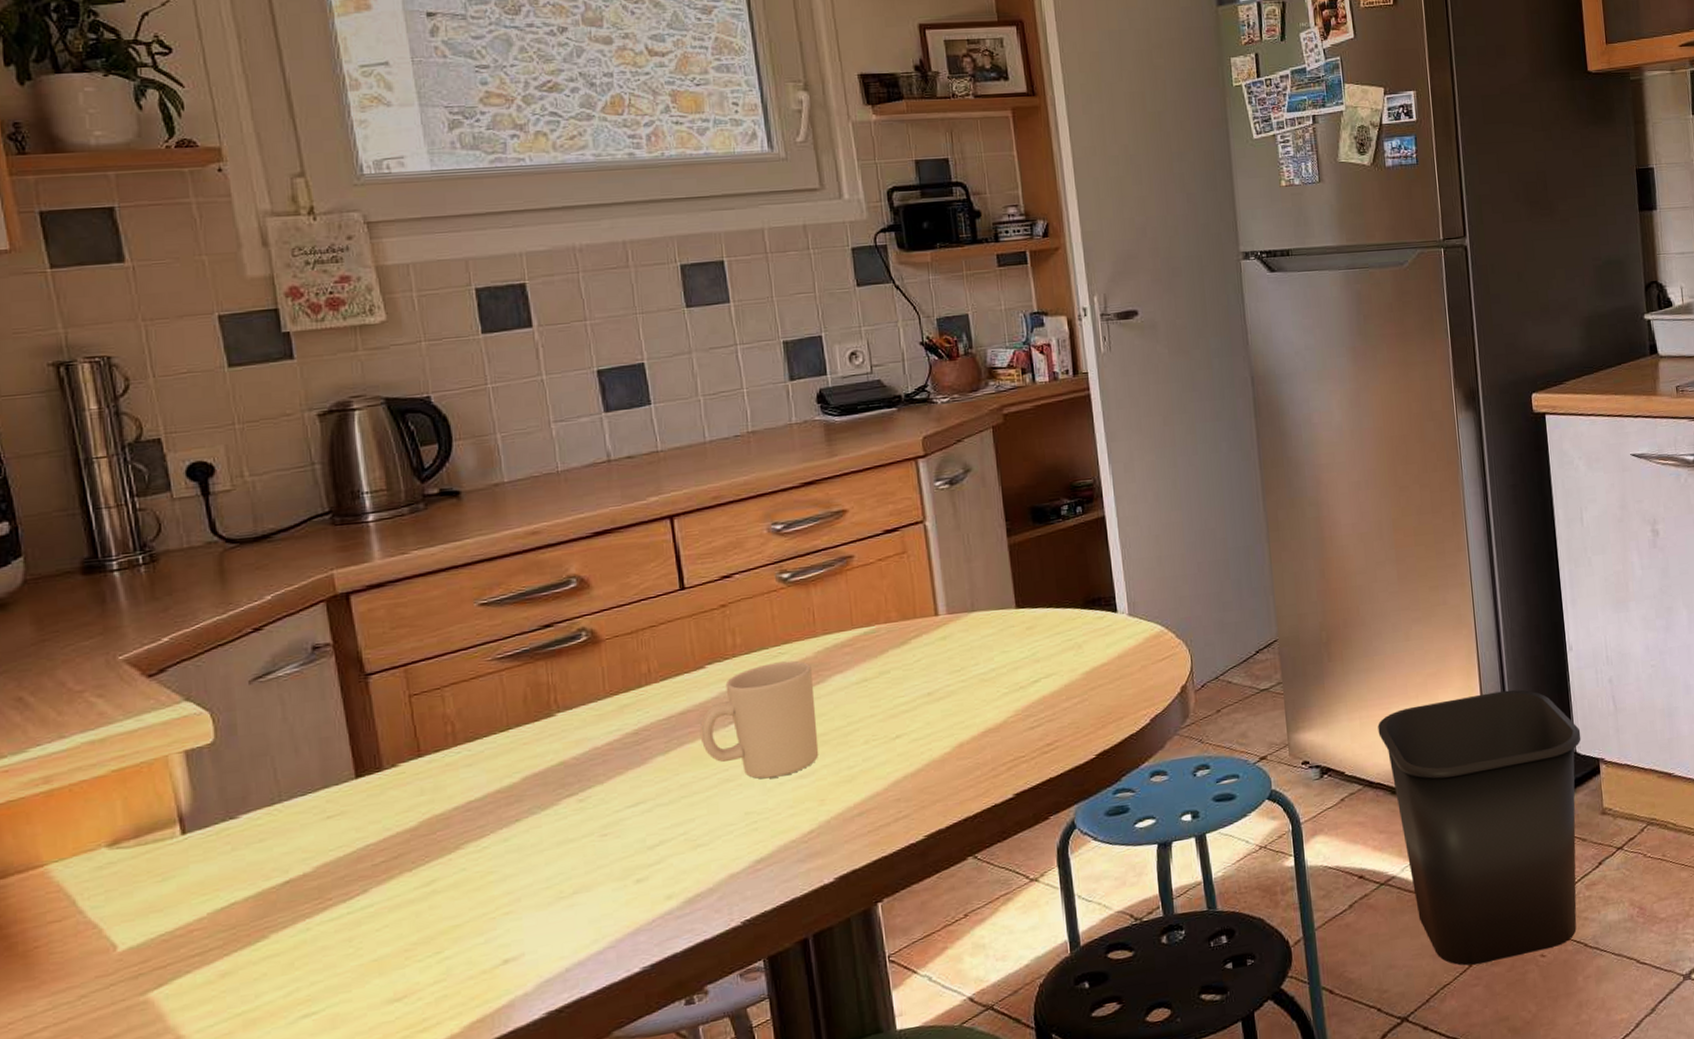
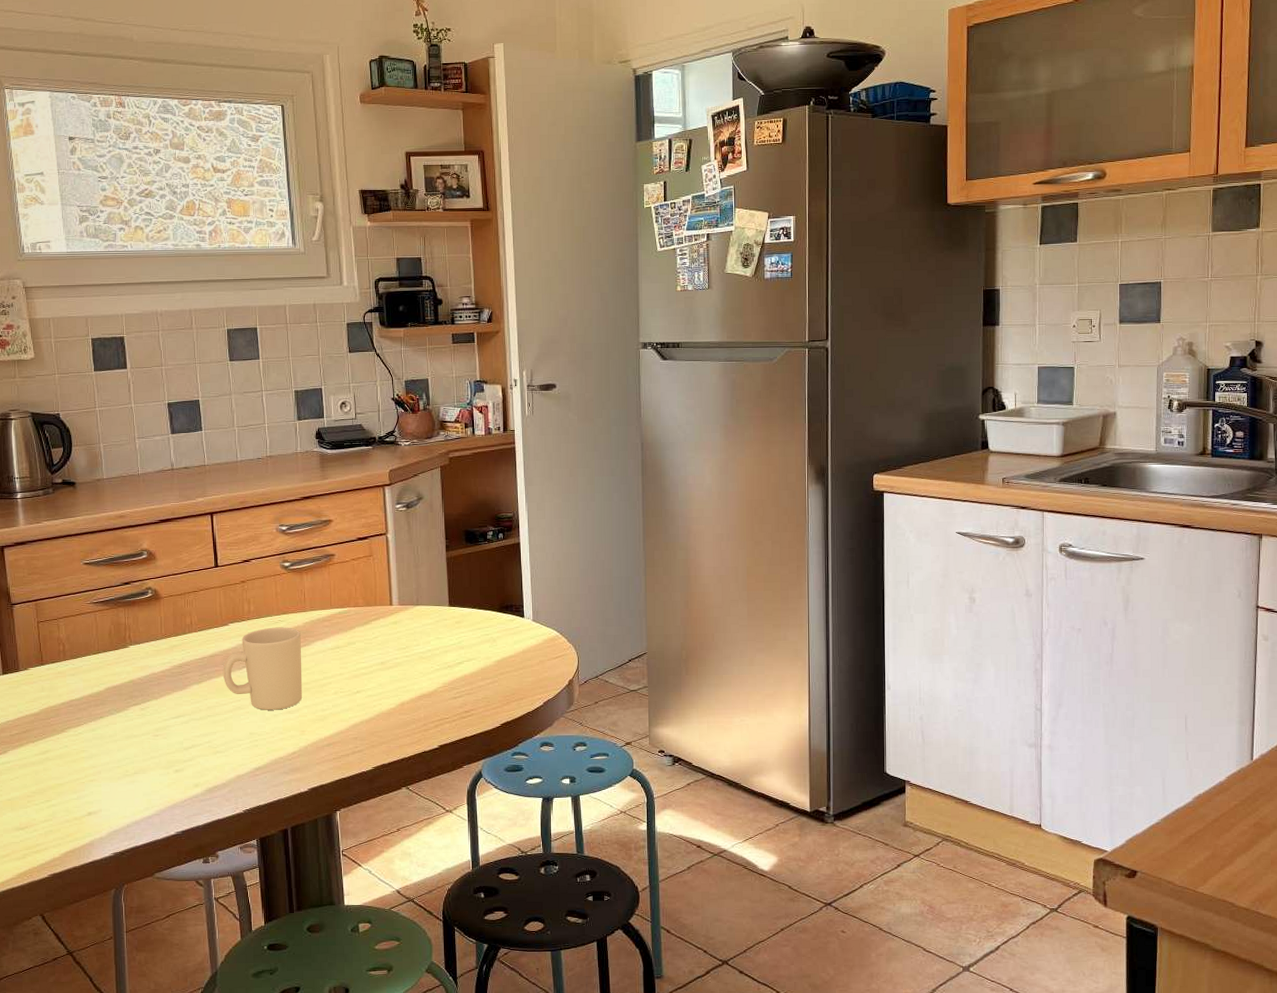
waste bin: present [1378,690,1581,966] -> none [722,715,892,929]

